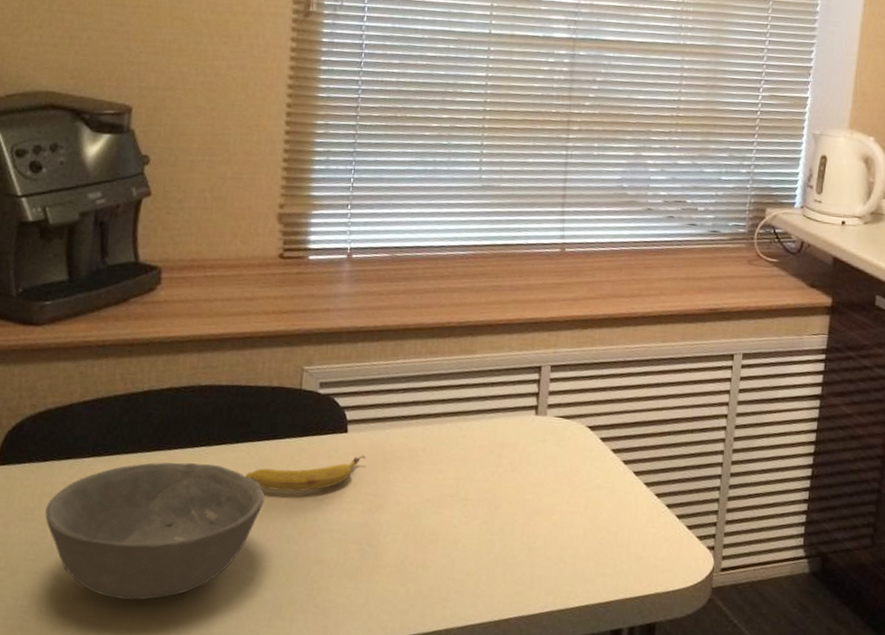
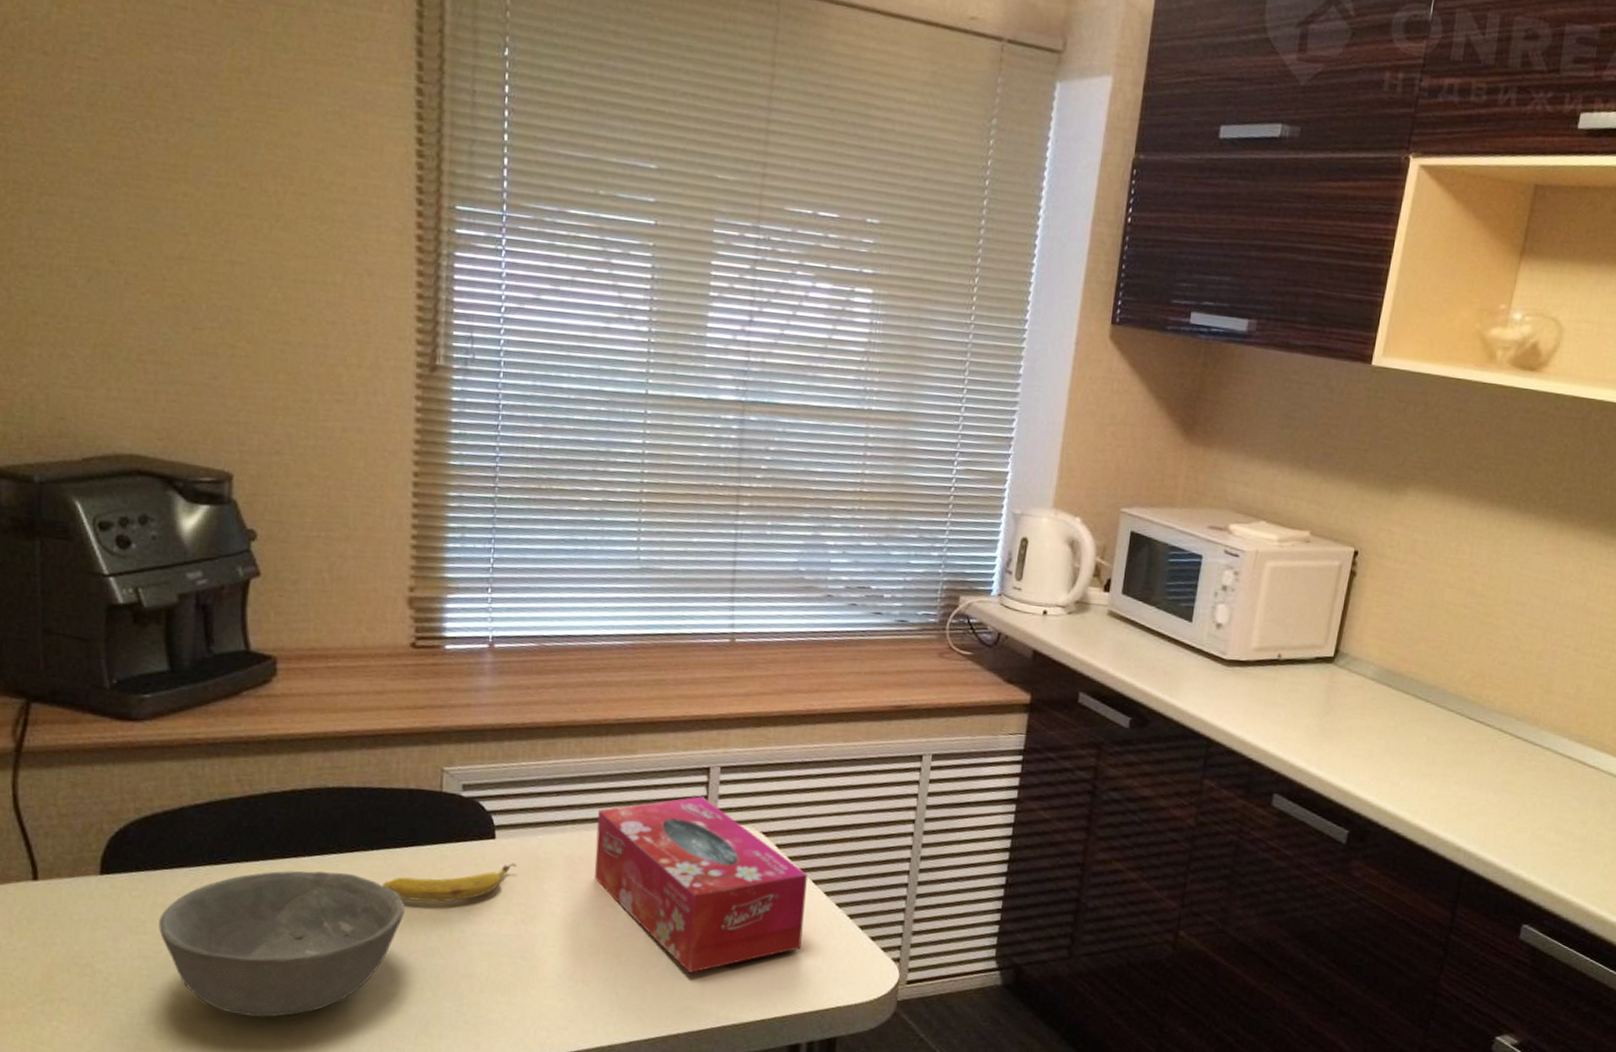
tissue box: none [436,393,629,560] -> present [595,796,808,973]

